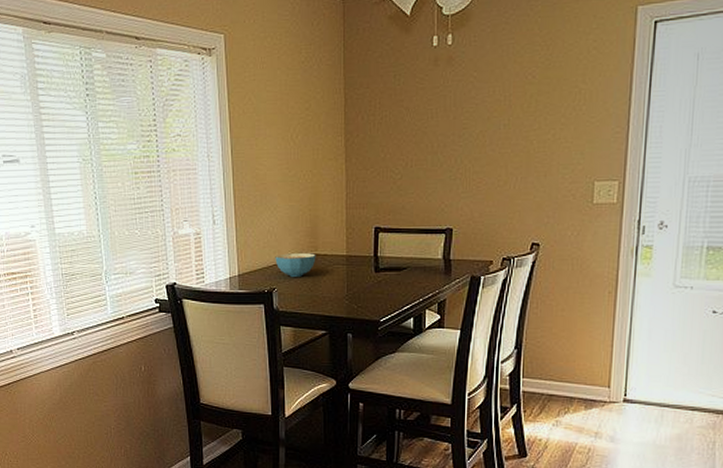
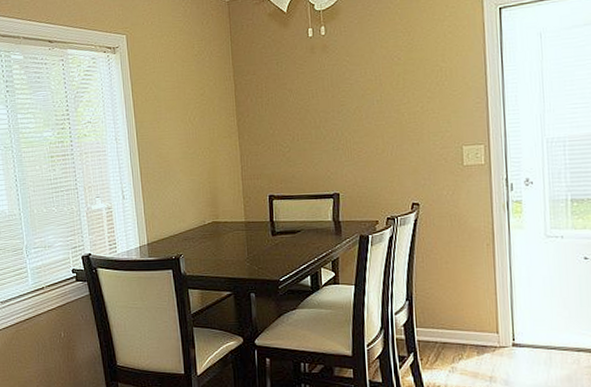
cereal bowl: present [275,253,316,277] -> none [180,221,218,243]

